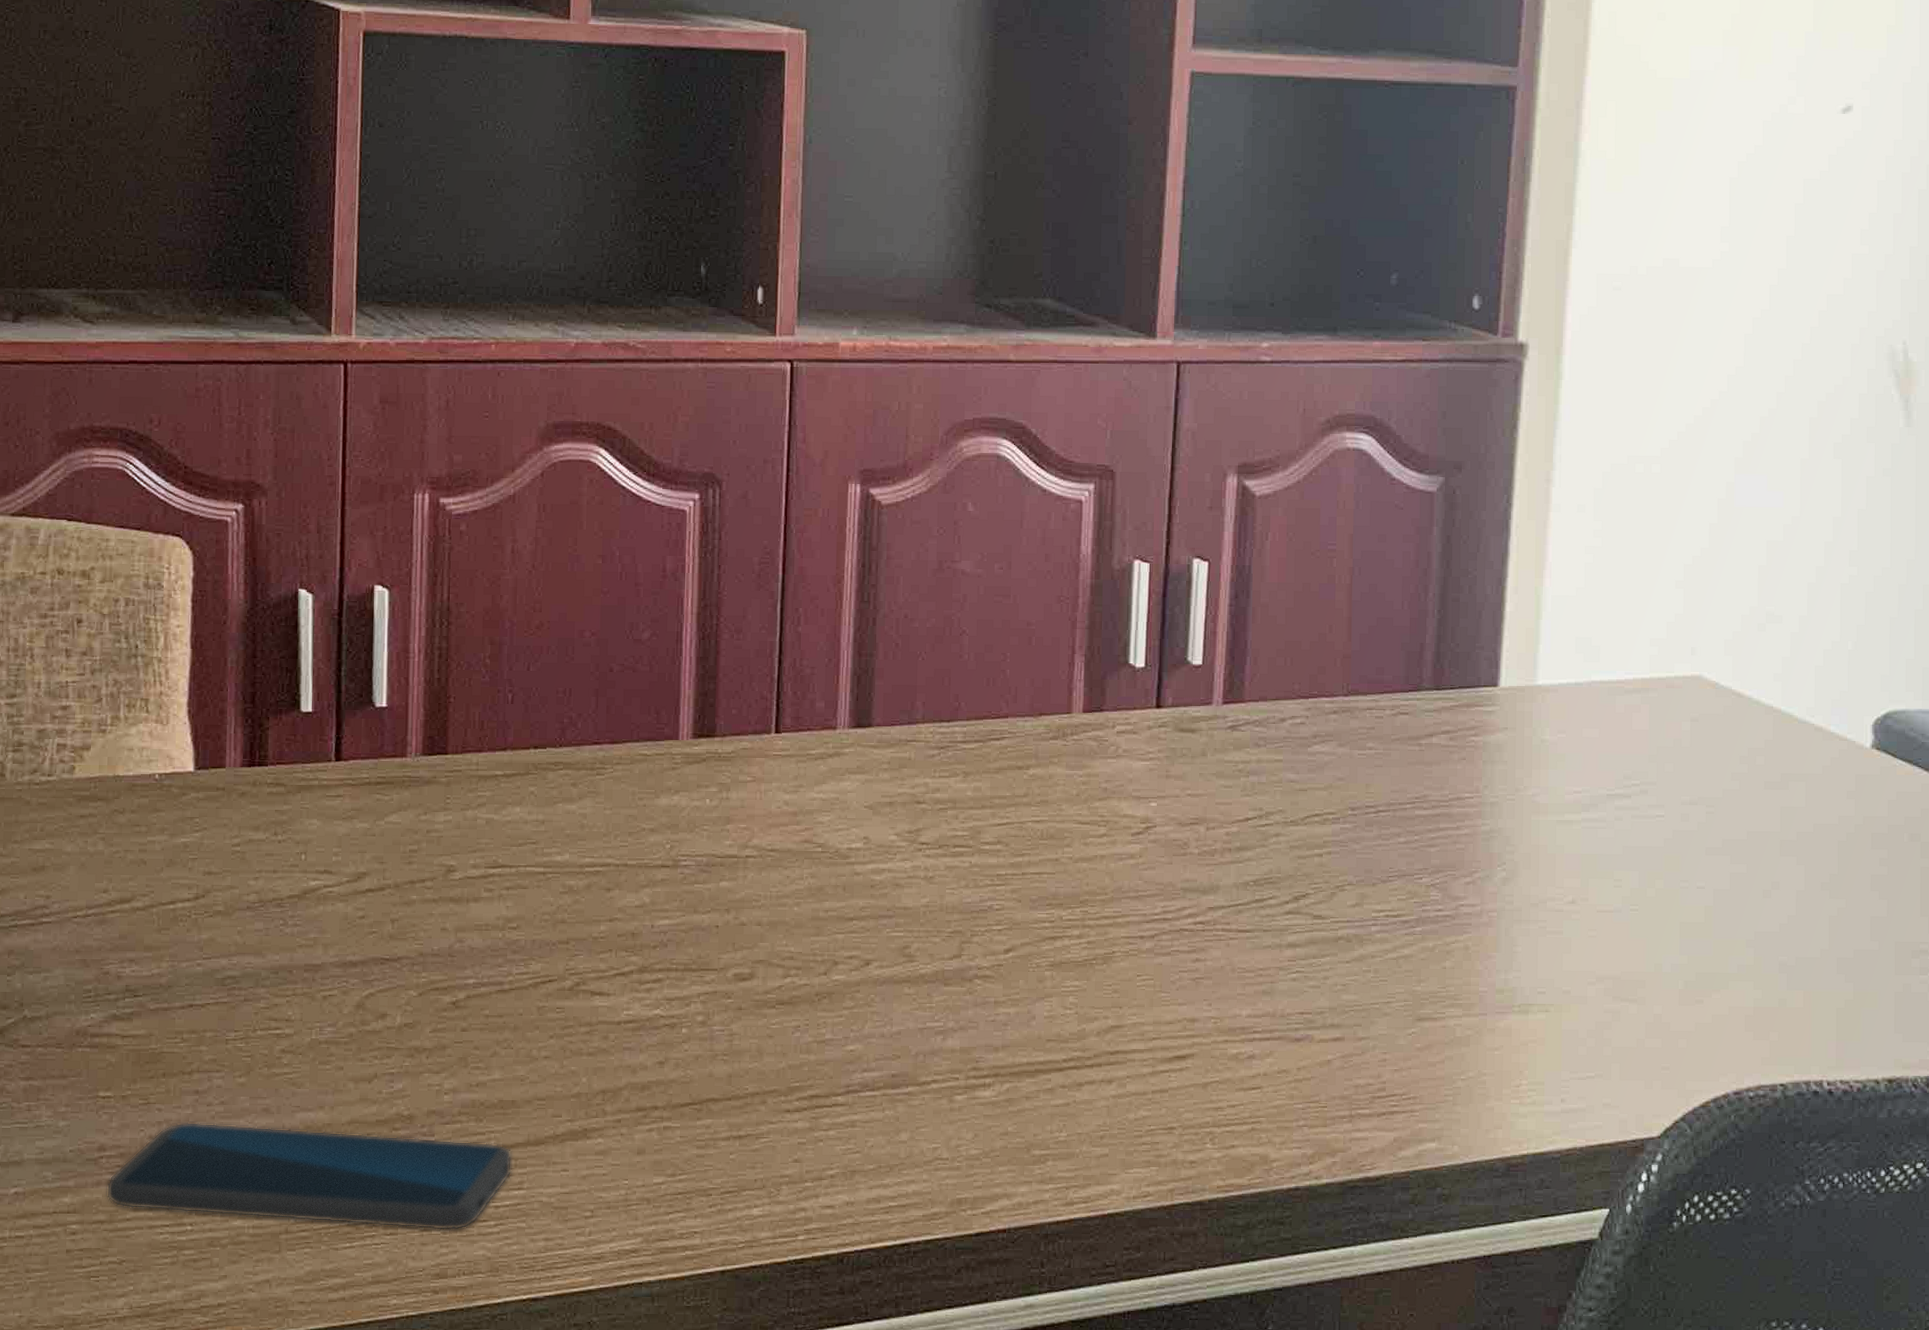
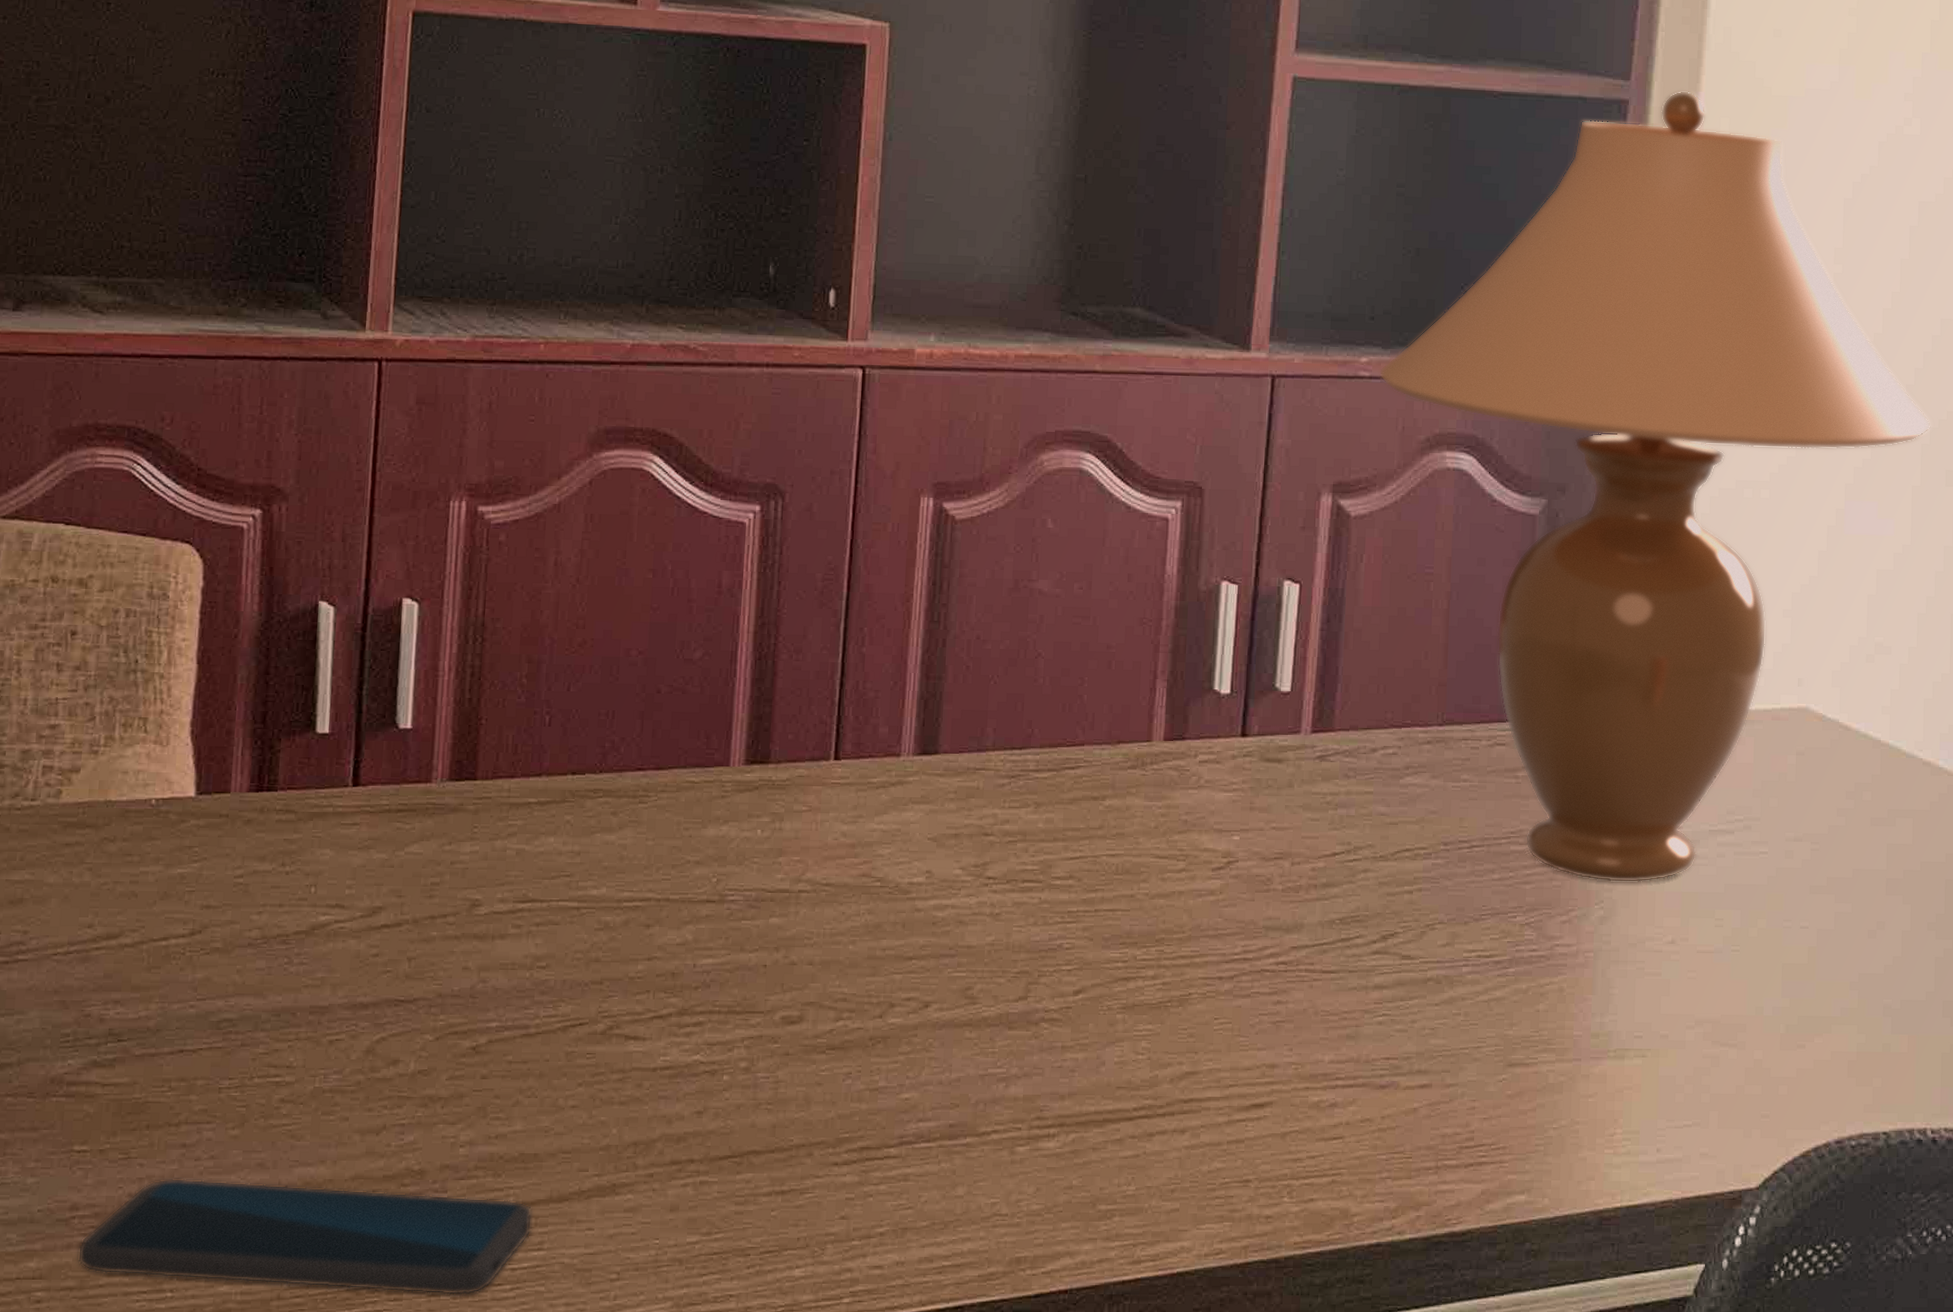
table lamp: none [1279,75,1819,846] -> present [1378,90,1931,883]

